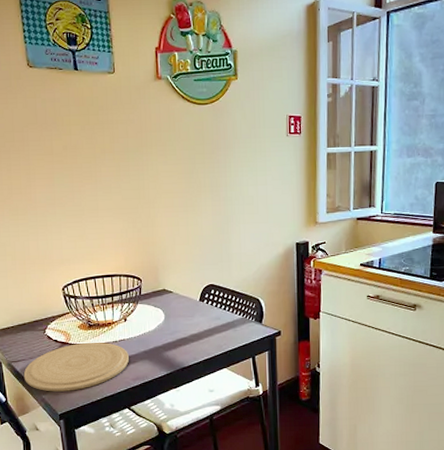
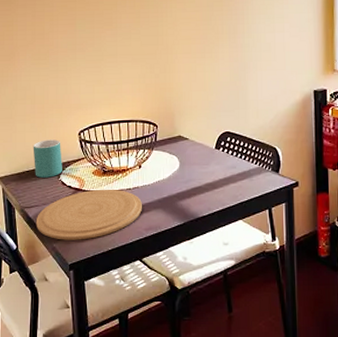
mug: none [16,295,48,333] -> present [33,139,62,178]

